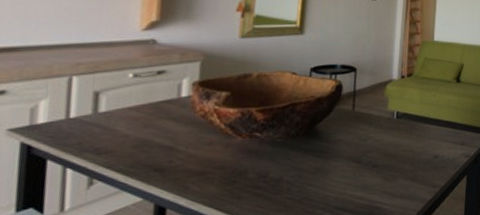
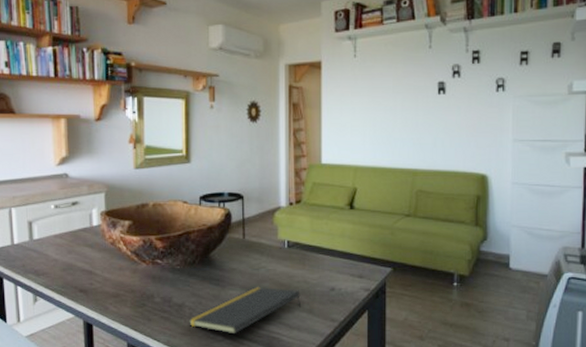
notepad: none [285,157,406,207] -> present [188,287,301,335]

